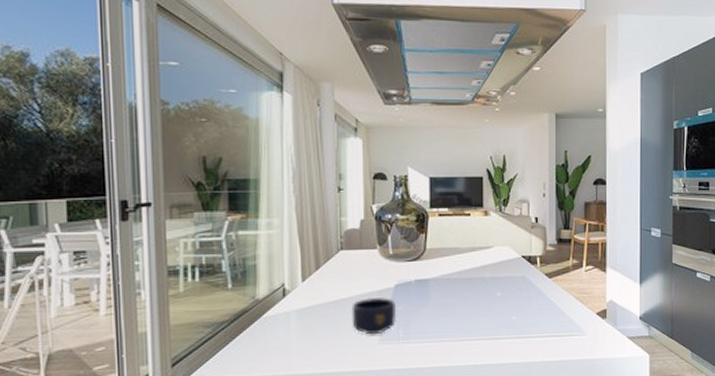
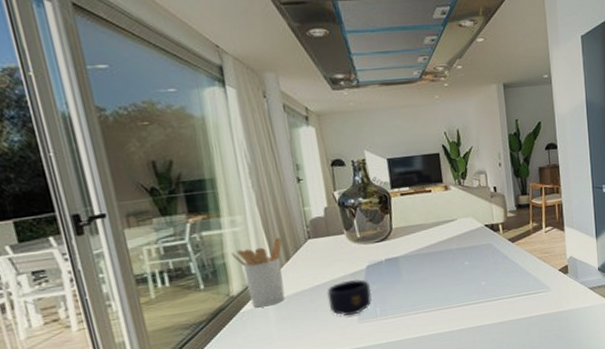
utensil holder: none [263,245,314,315] -> present [231,237,285,308]

